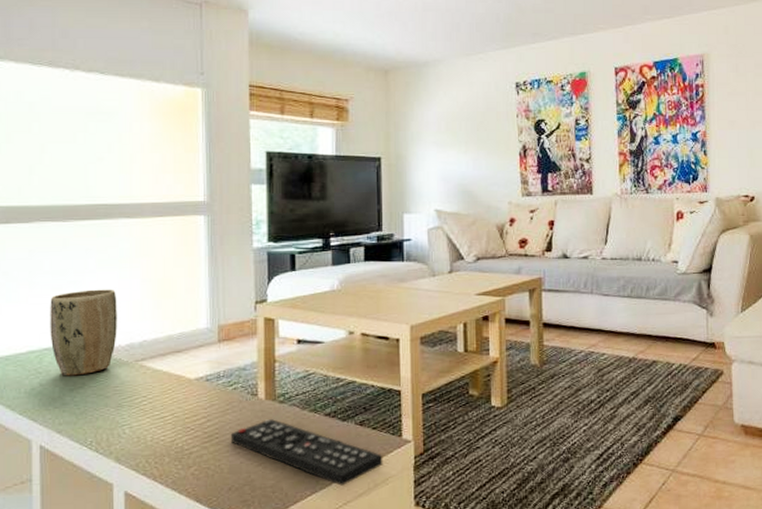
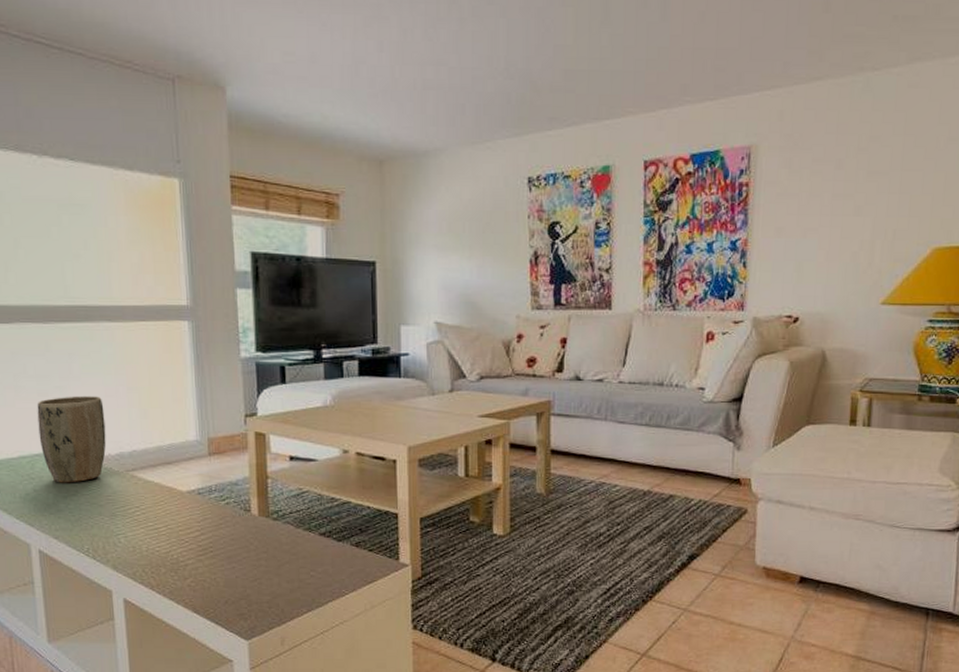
remote control: present [230,419,383,486] -> none [225,536,380,605]

